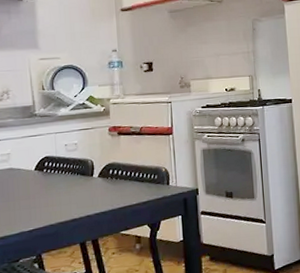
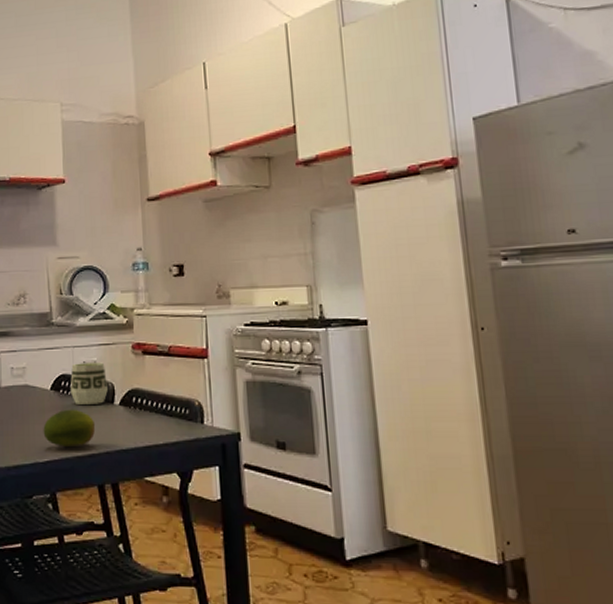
fruit: none [28,184,77,217] -> present [43,409,96,448]
cup: none [53,144,88,180] -> present [70,362,108,404]

